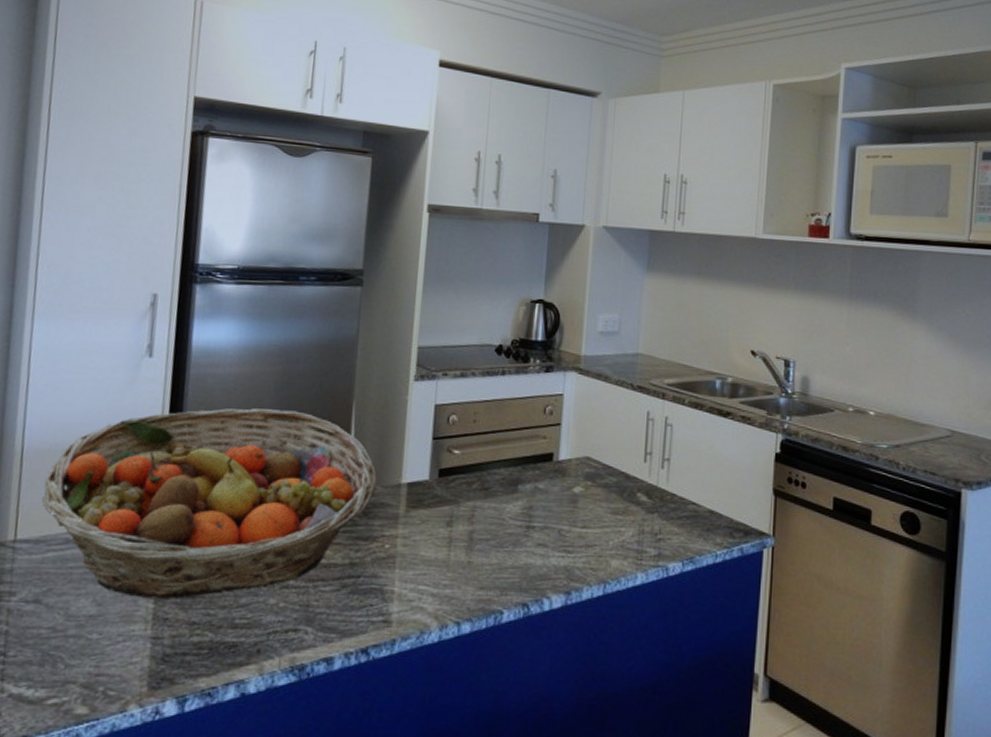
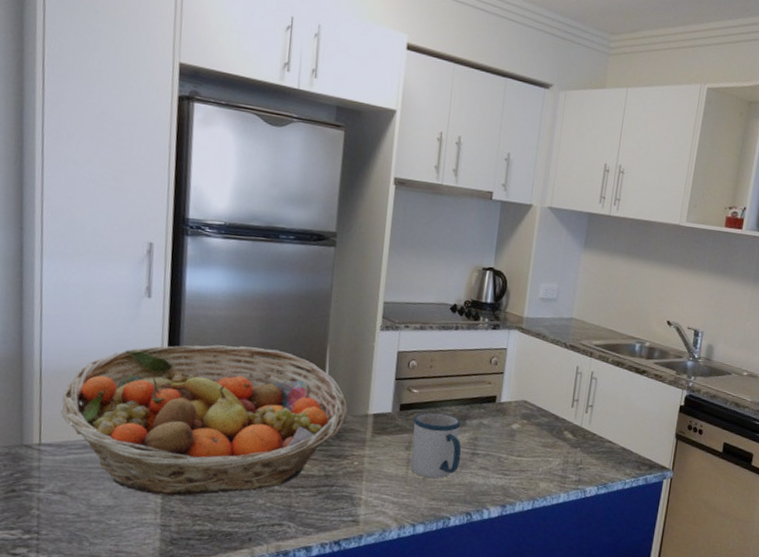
mug: none [454,476,514,560] -> present [411,411,462,478]

